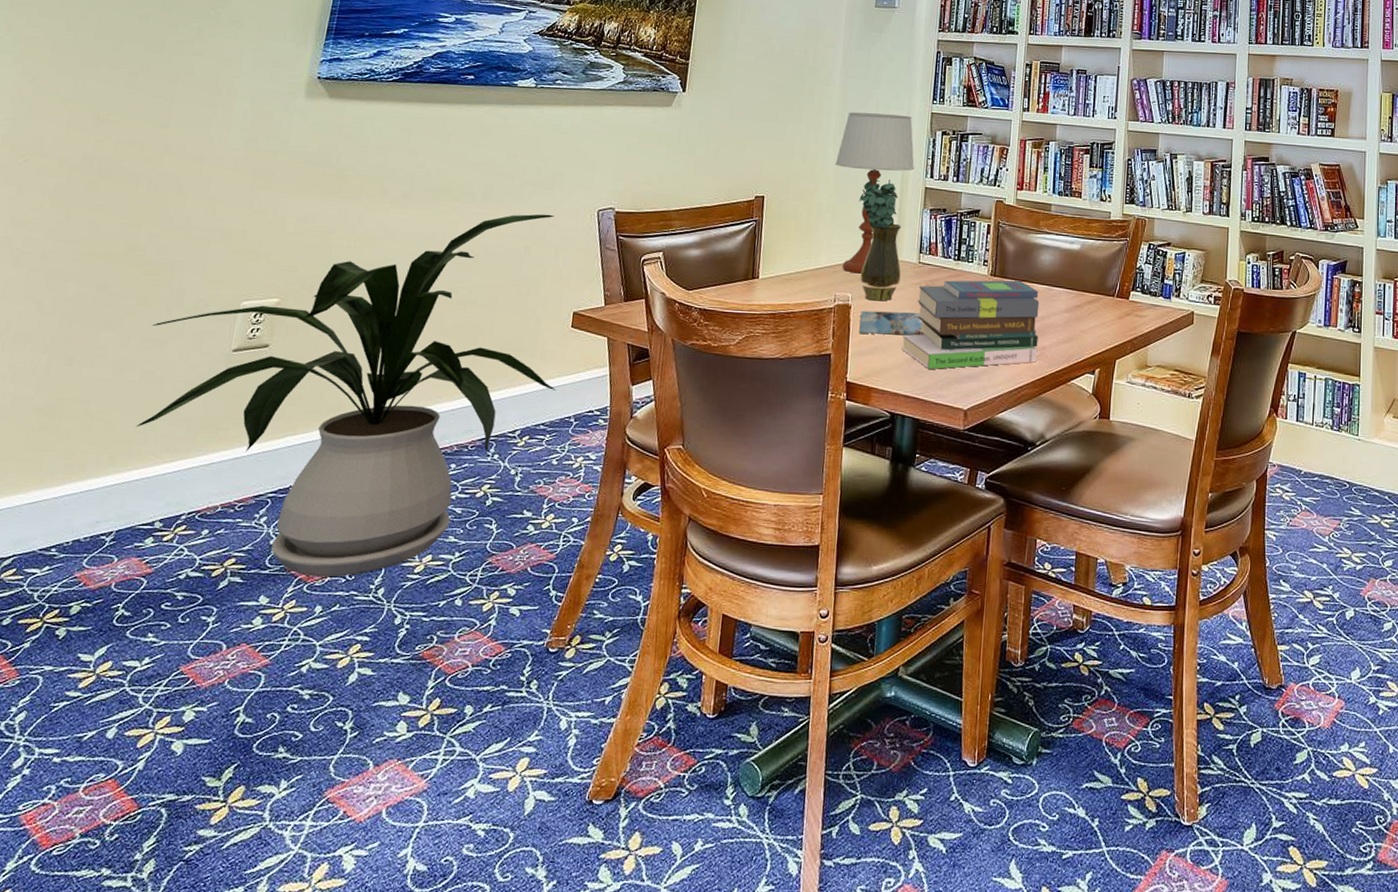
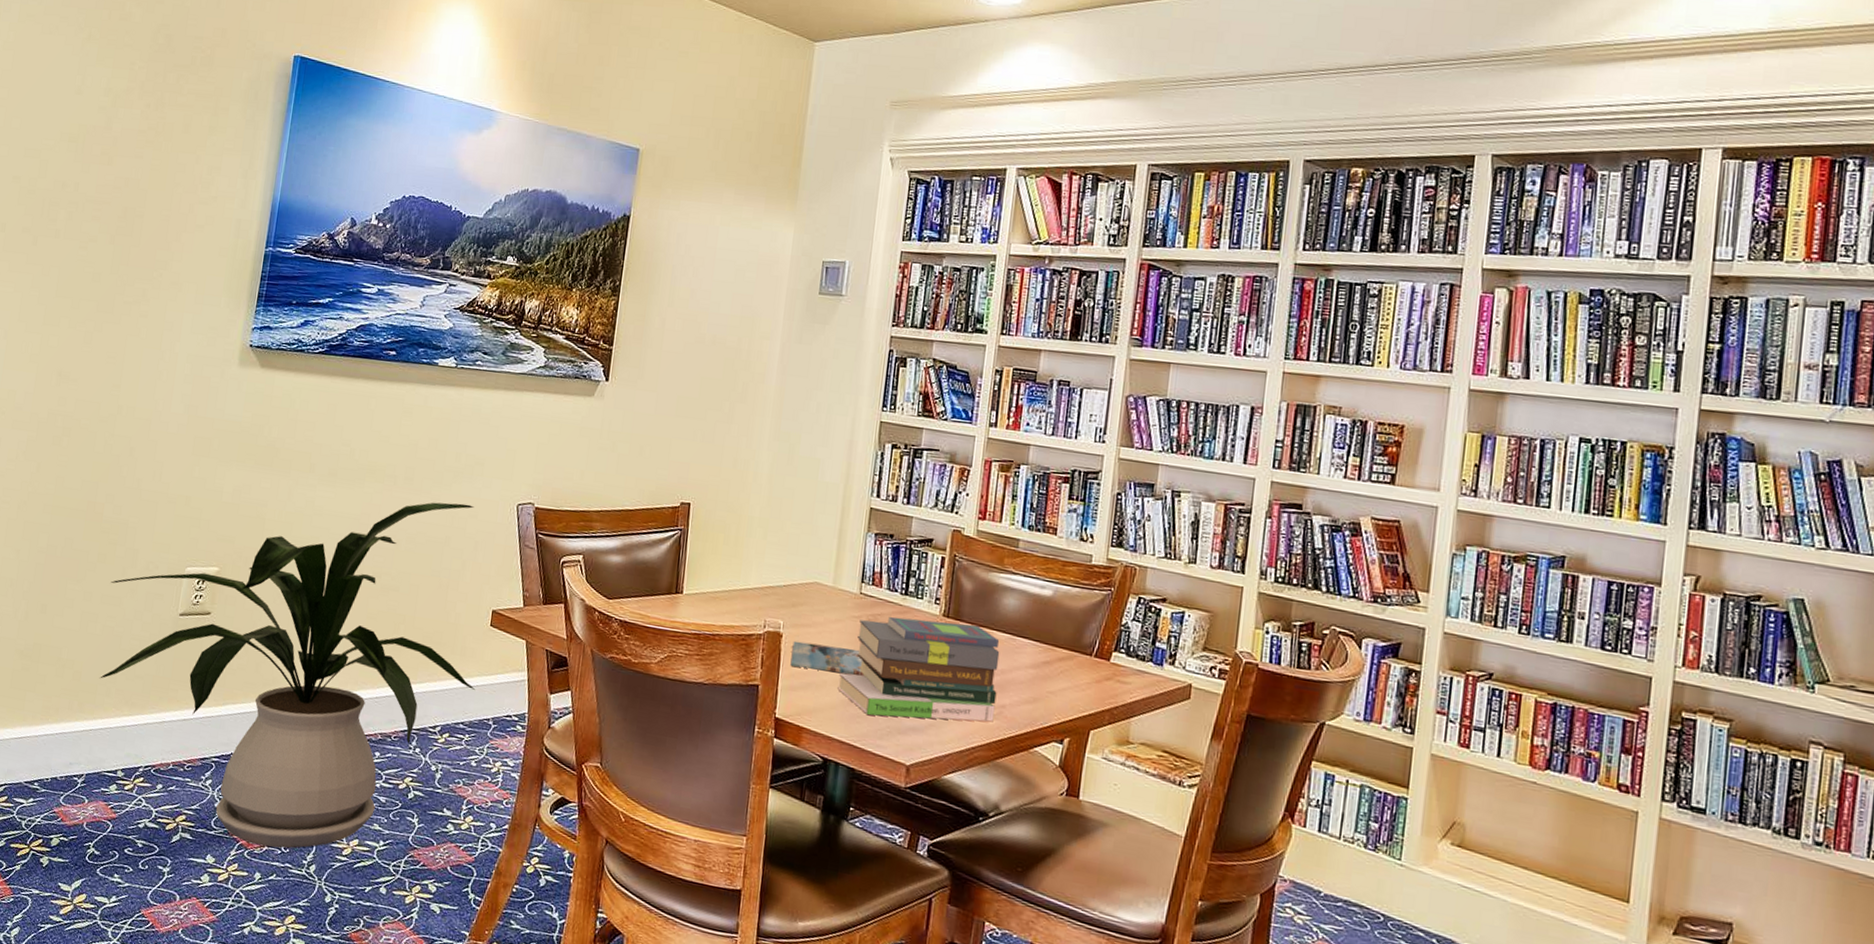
table lamp: present [835,112,915,274] -> none [768,415,859,600]
vase: present [859,175,902,301] -> none [793,488,842,633]

